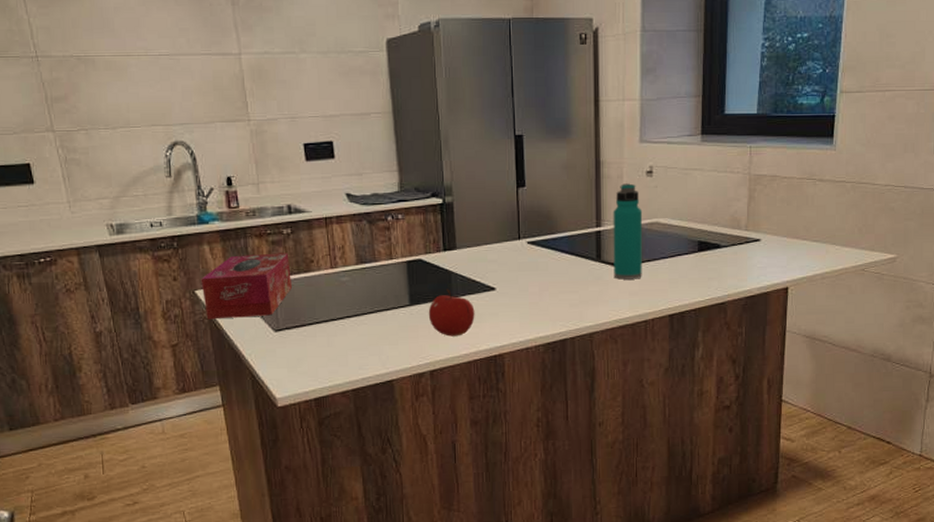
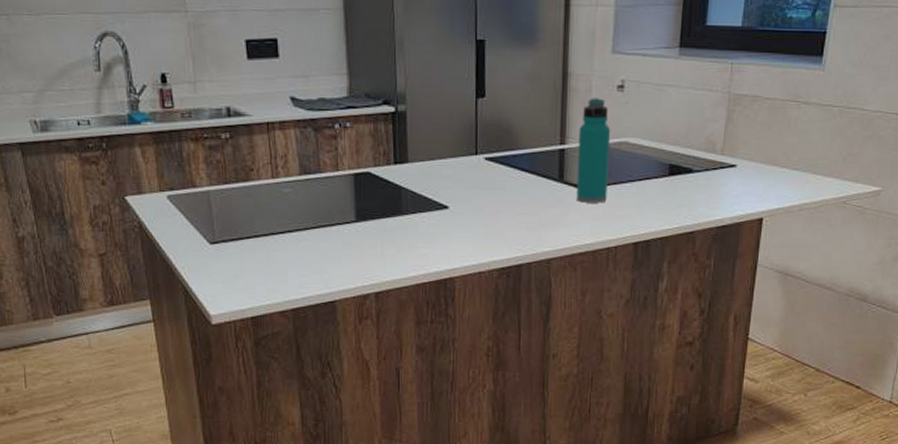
tissue box: present [201,253,292,320] -> none [131,159,229,229]
fruit: present [428,289,475,337] -> none [375,205,425,257]

